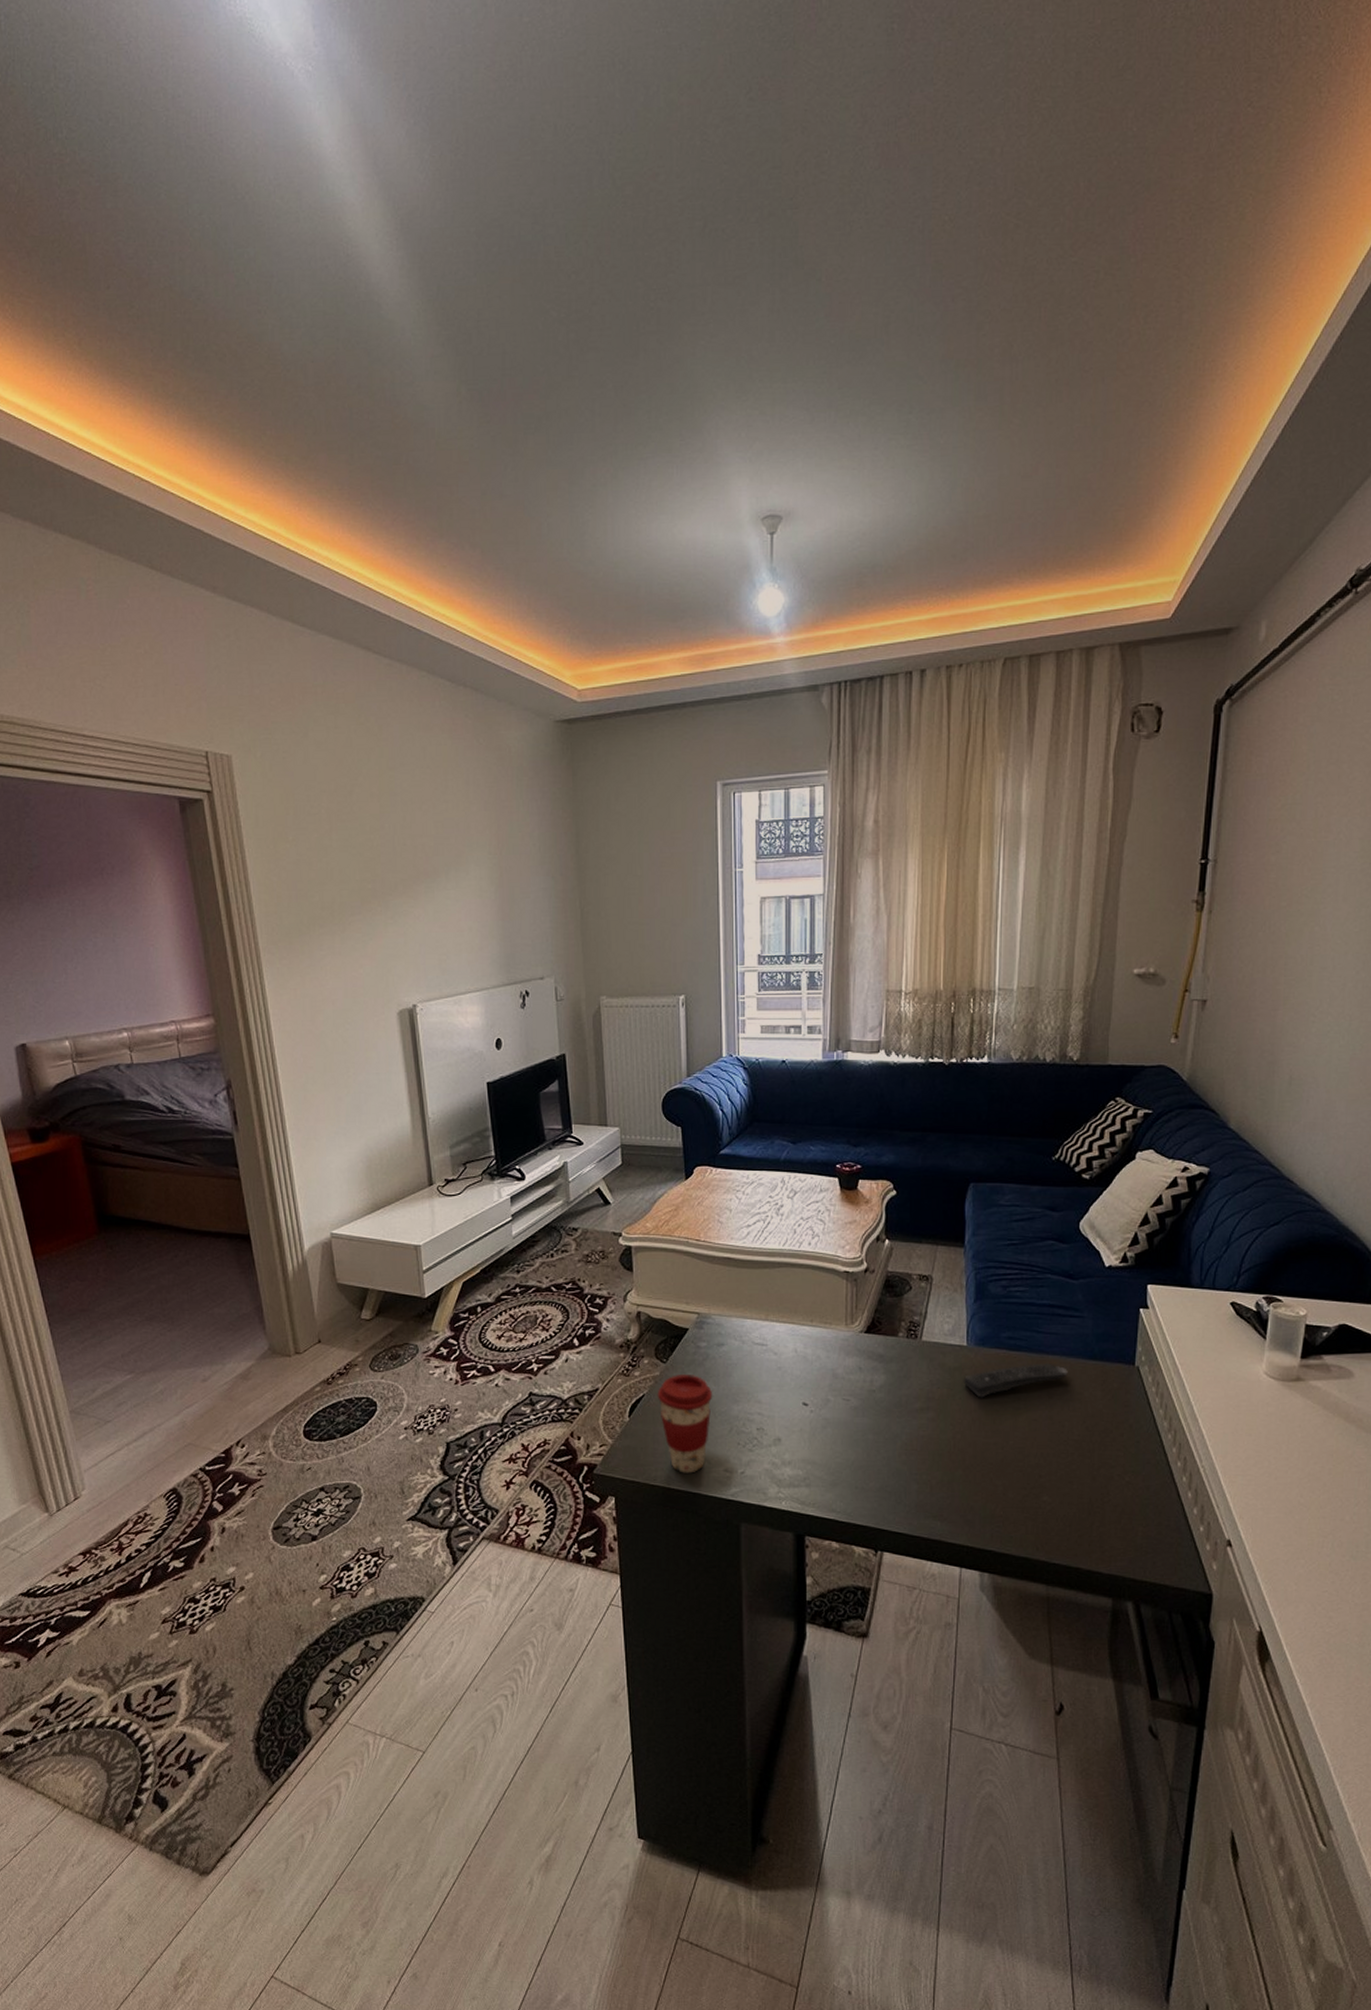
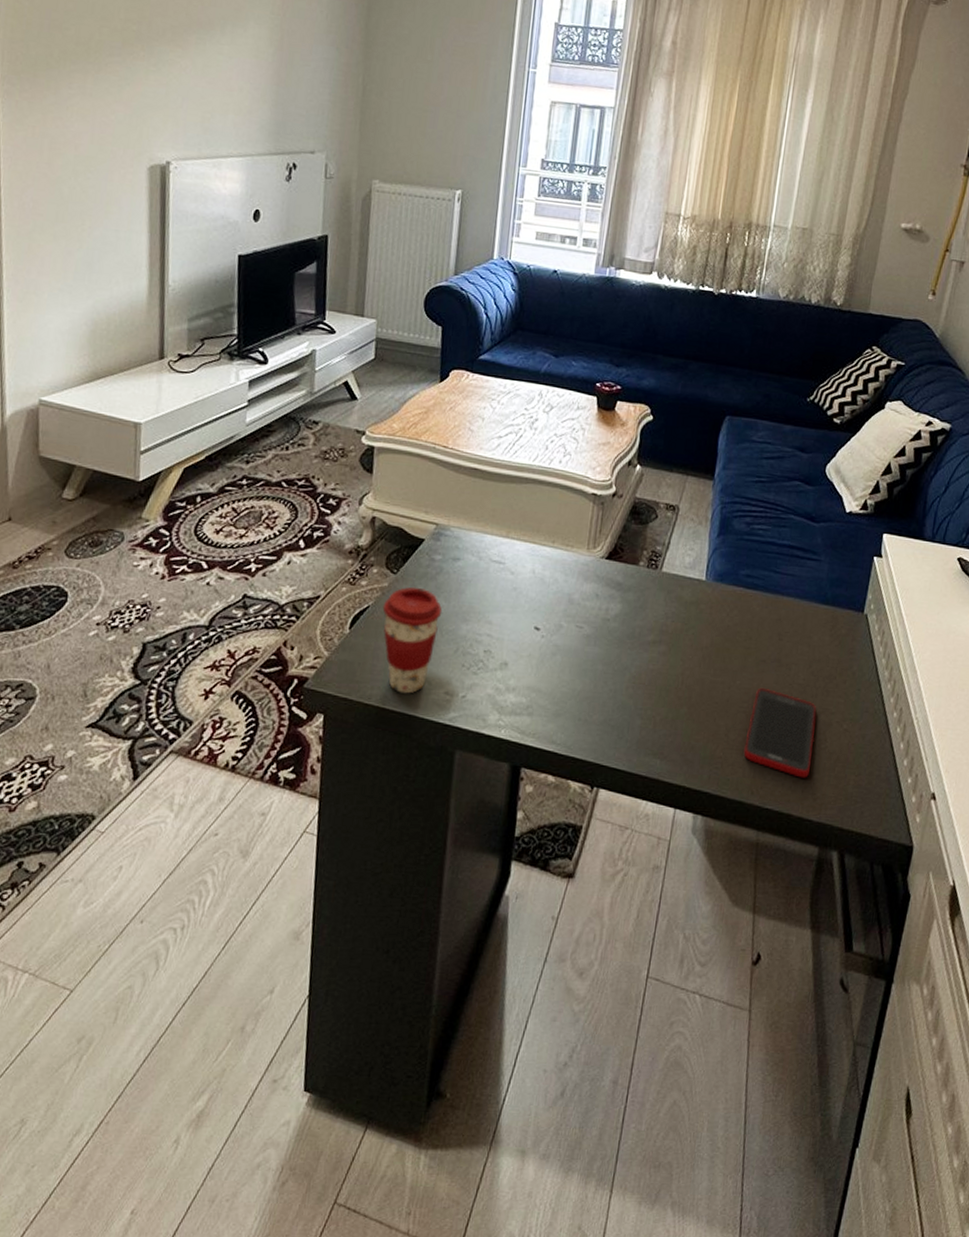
remote control: present [963,1363,1068,1398] -> none [697,604,800,635]
cell phone: none [1024,1446,1096,1532] -> present [743,687,817,778]

